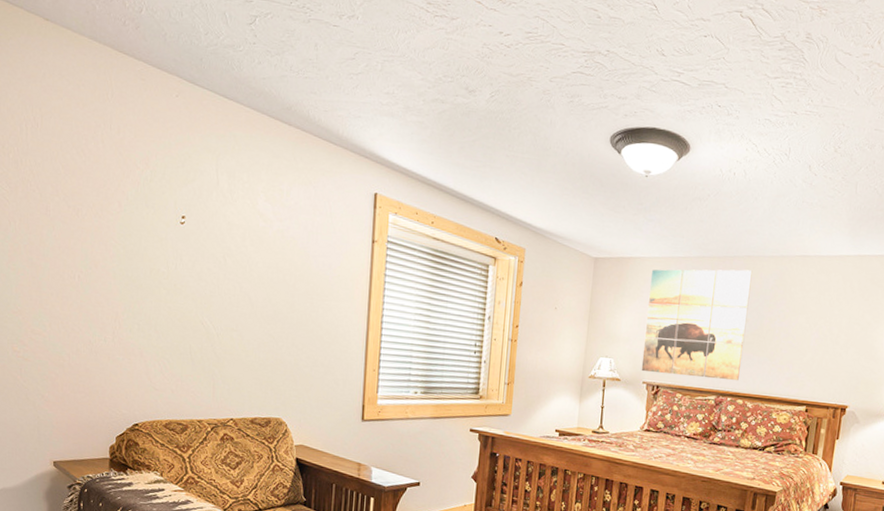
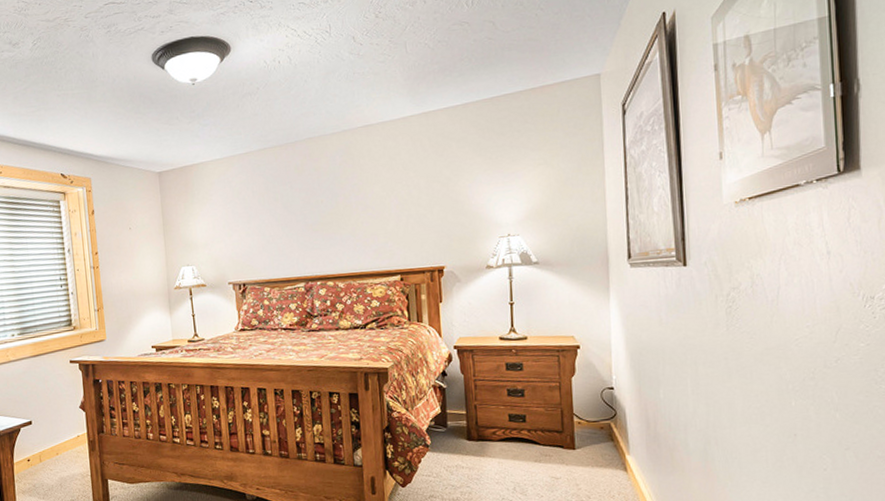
wall art: present [641,269,753,381] -> none [217,151,325,273]

